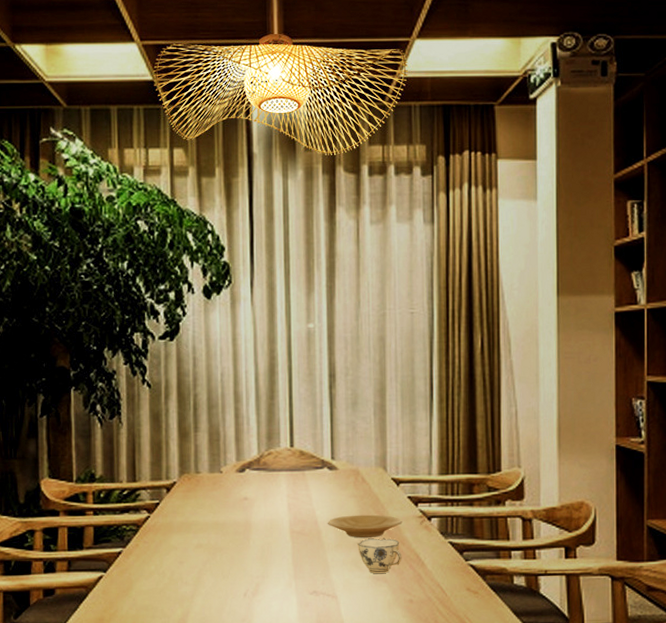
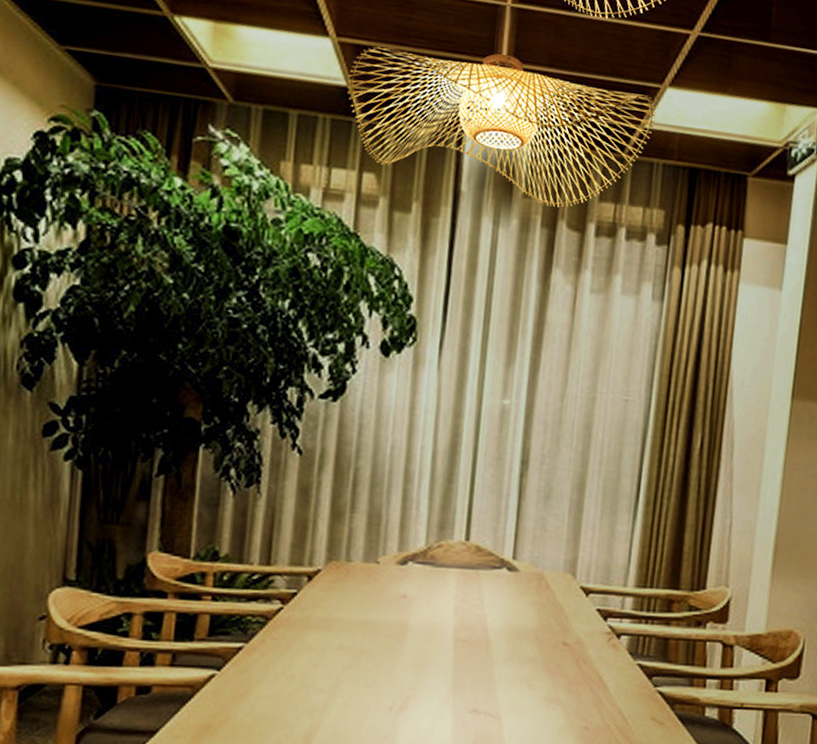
saucer: present [327,514,403,538] -> none [499,625,587,653]
teacup: present [358,538,402,574] -> none [531,653,583,695]

